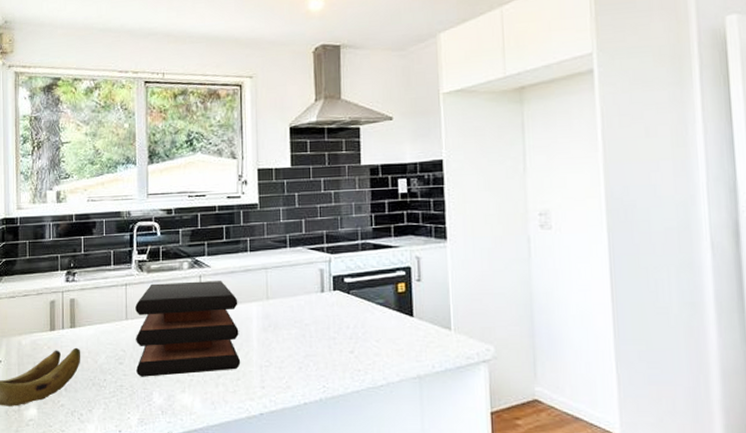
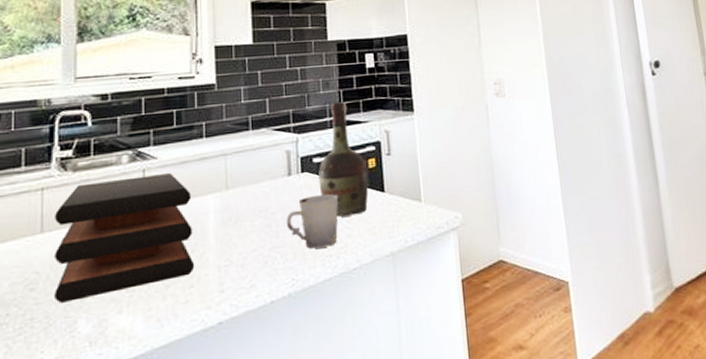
cup: none [318,312,368,362] -> present [286,194,339,249]
cognac bottle: none [349,226,398,335] -> present [318,102,369,217]

